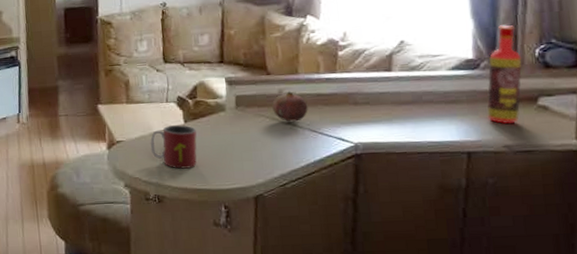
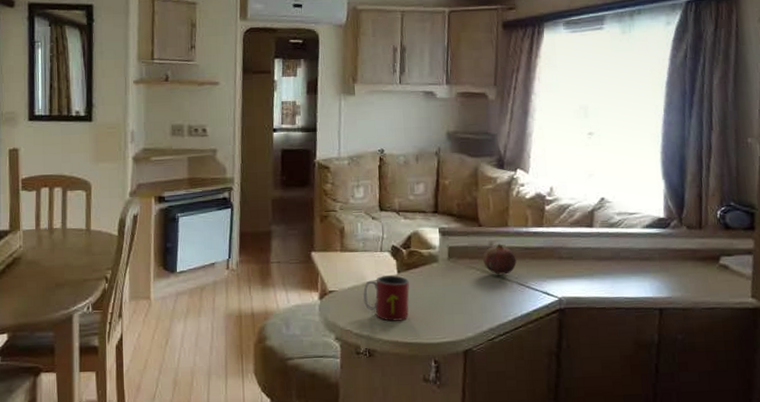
bottle: present [487,25,522,124] -> none [676,187,706,281]

